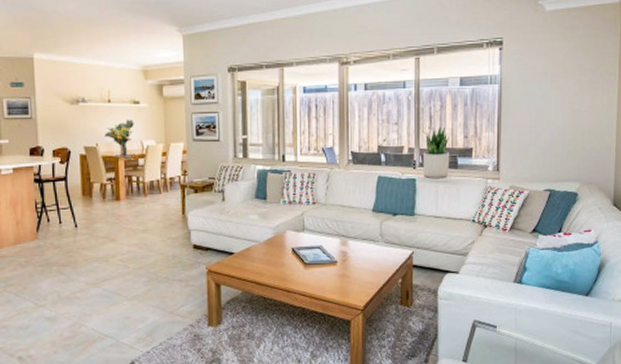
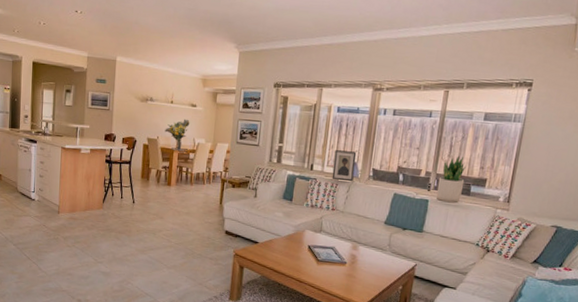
picture frame: none [307,135,332,170] -> present [331,150,357,182]

